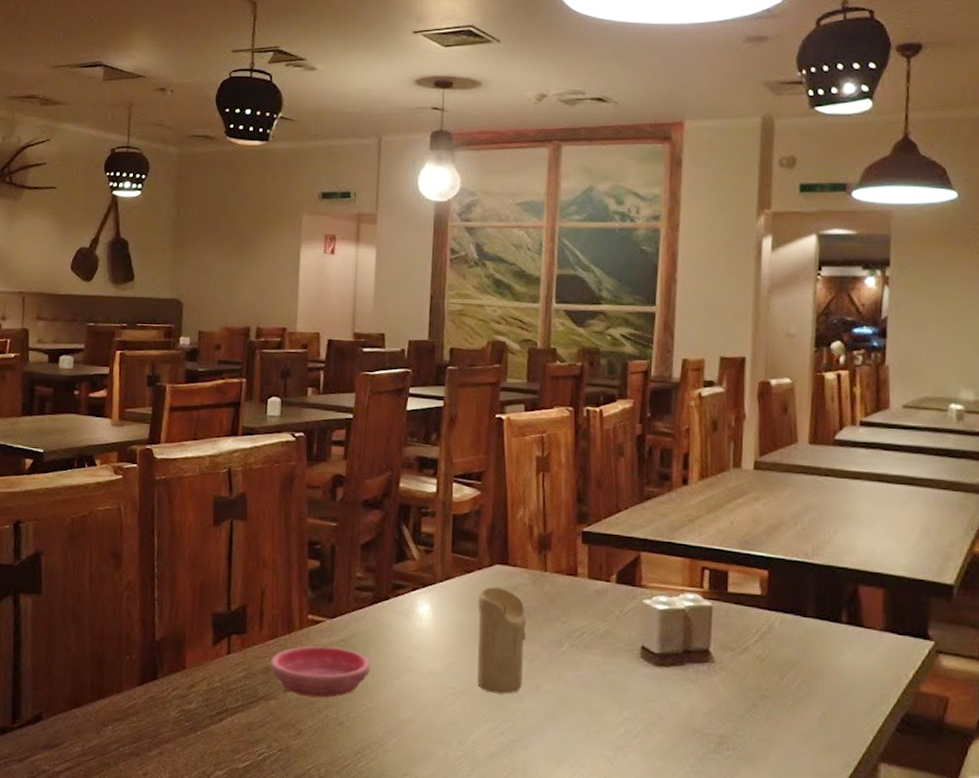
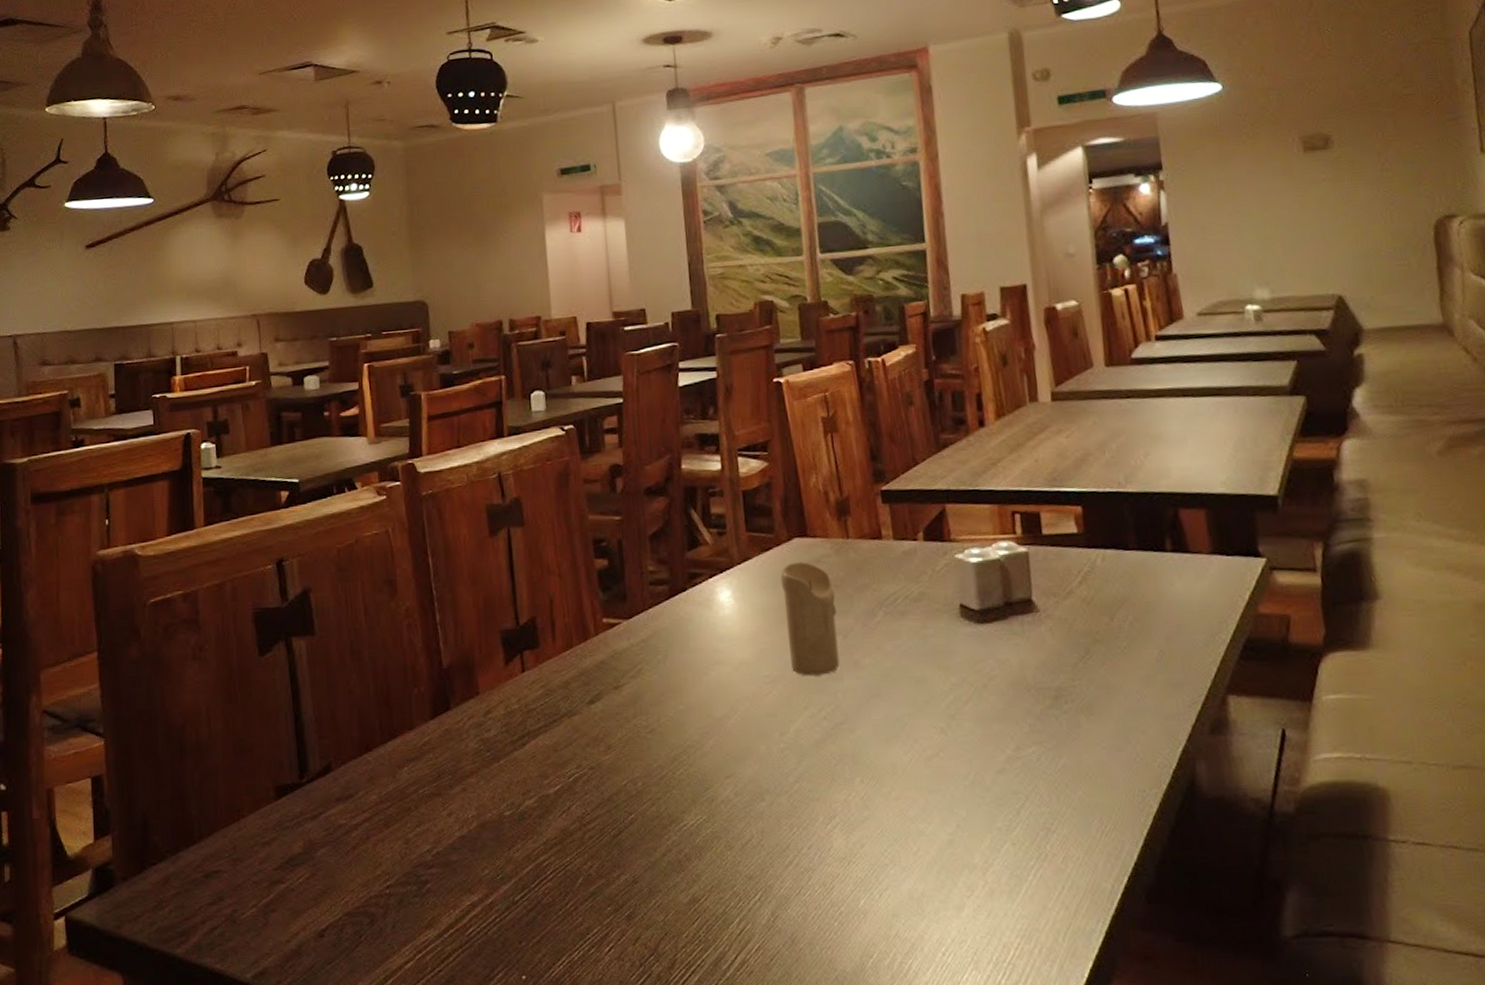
saucer: present [270,645,371,698] -> none [569,649,677,707]

